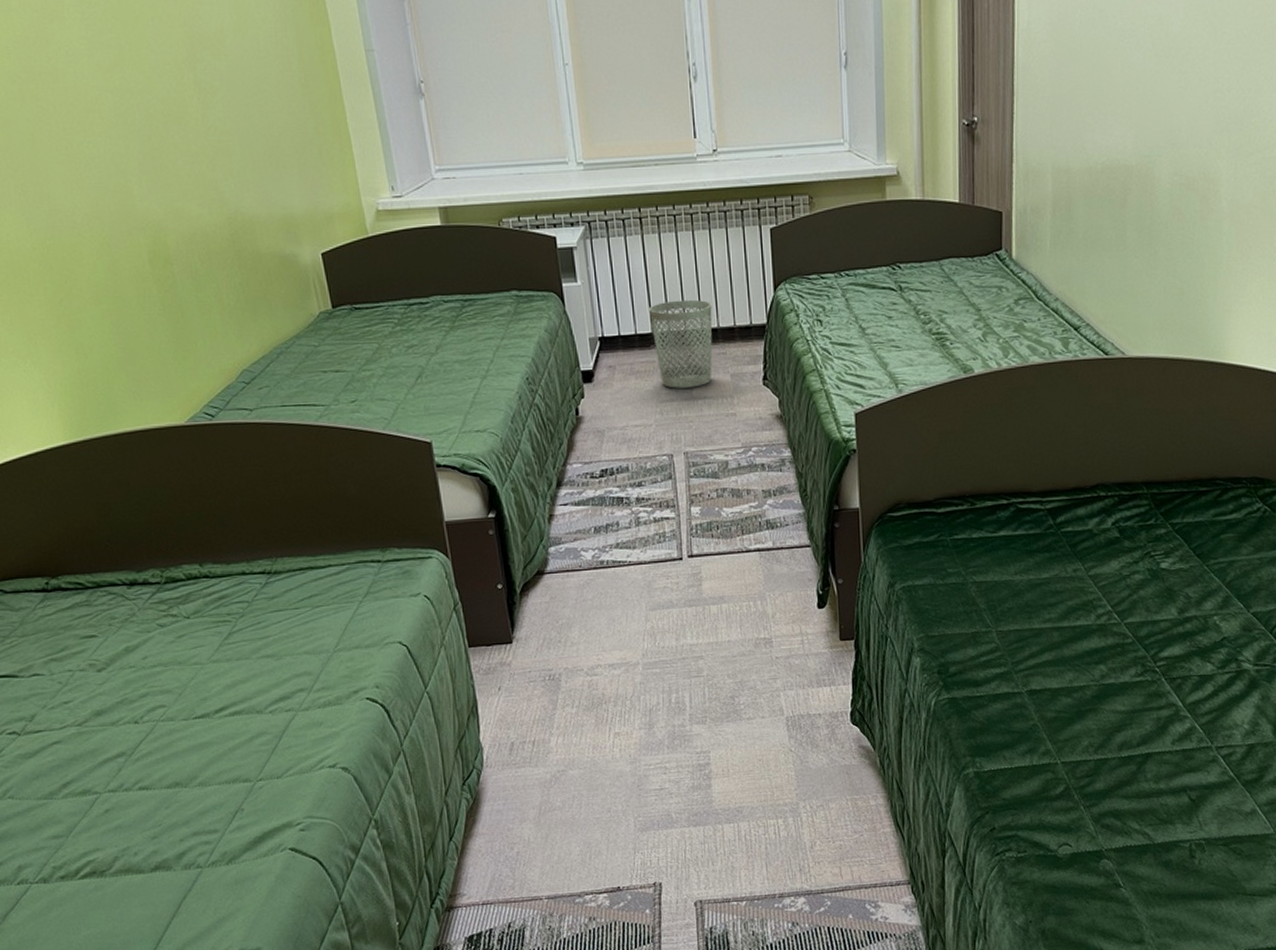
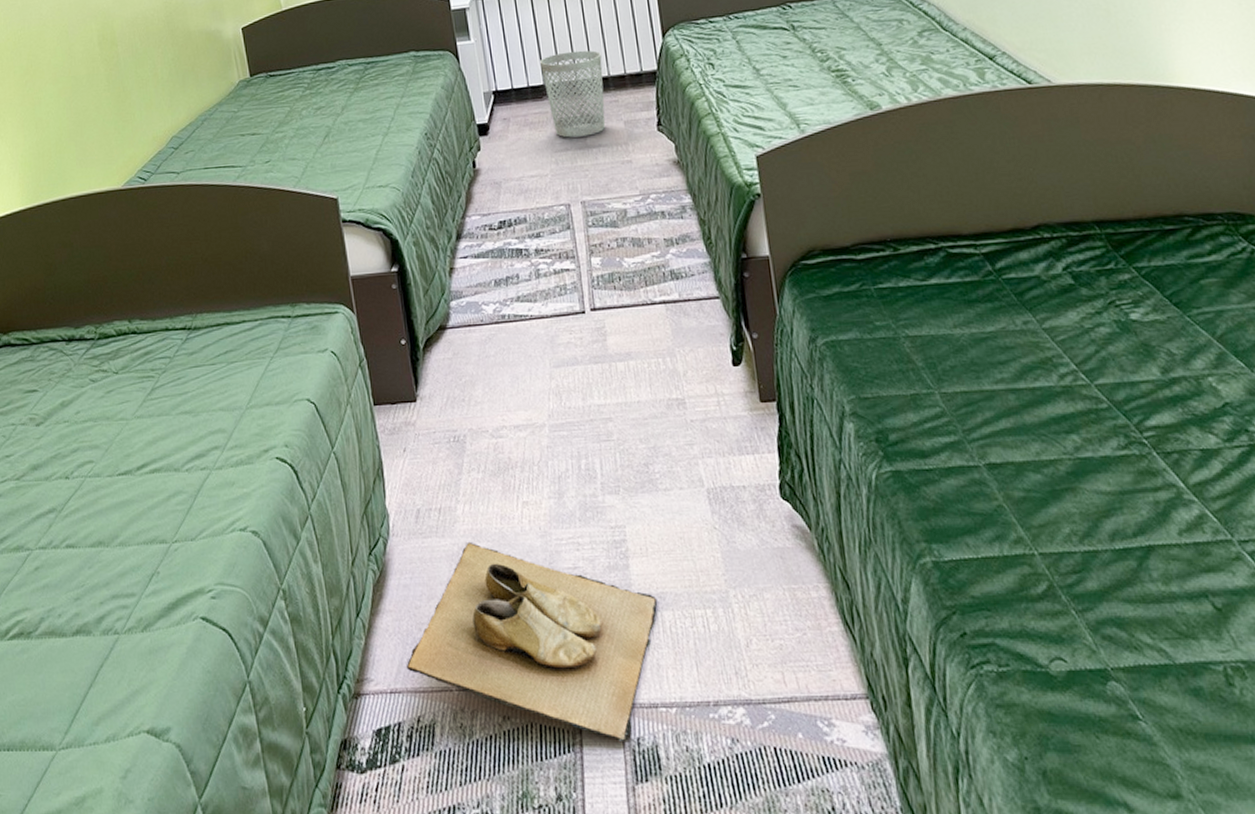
shoes: none [497,769,735,932] -> present [406,541,658,743]

